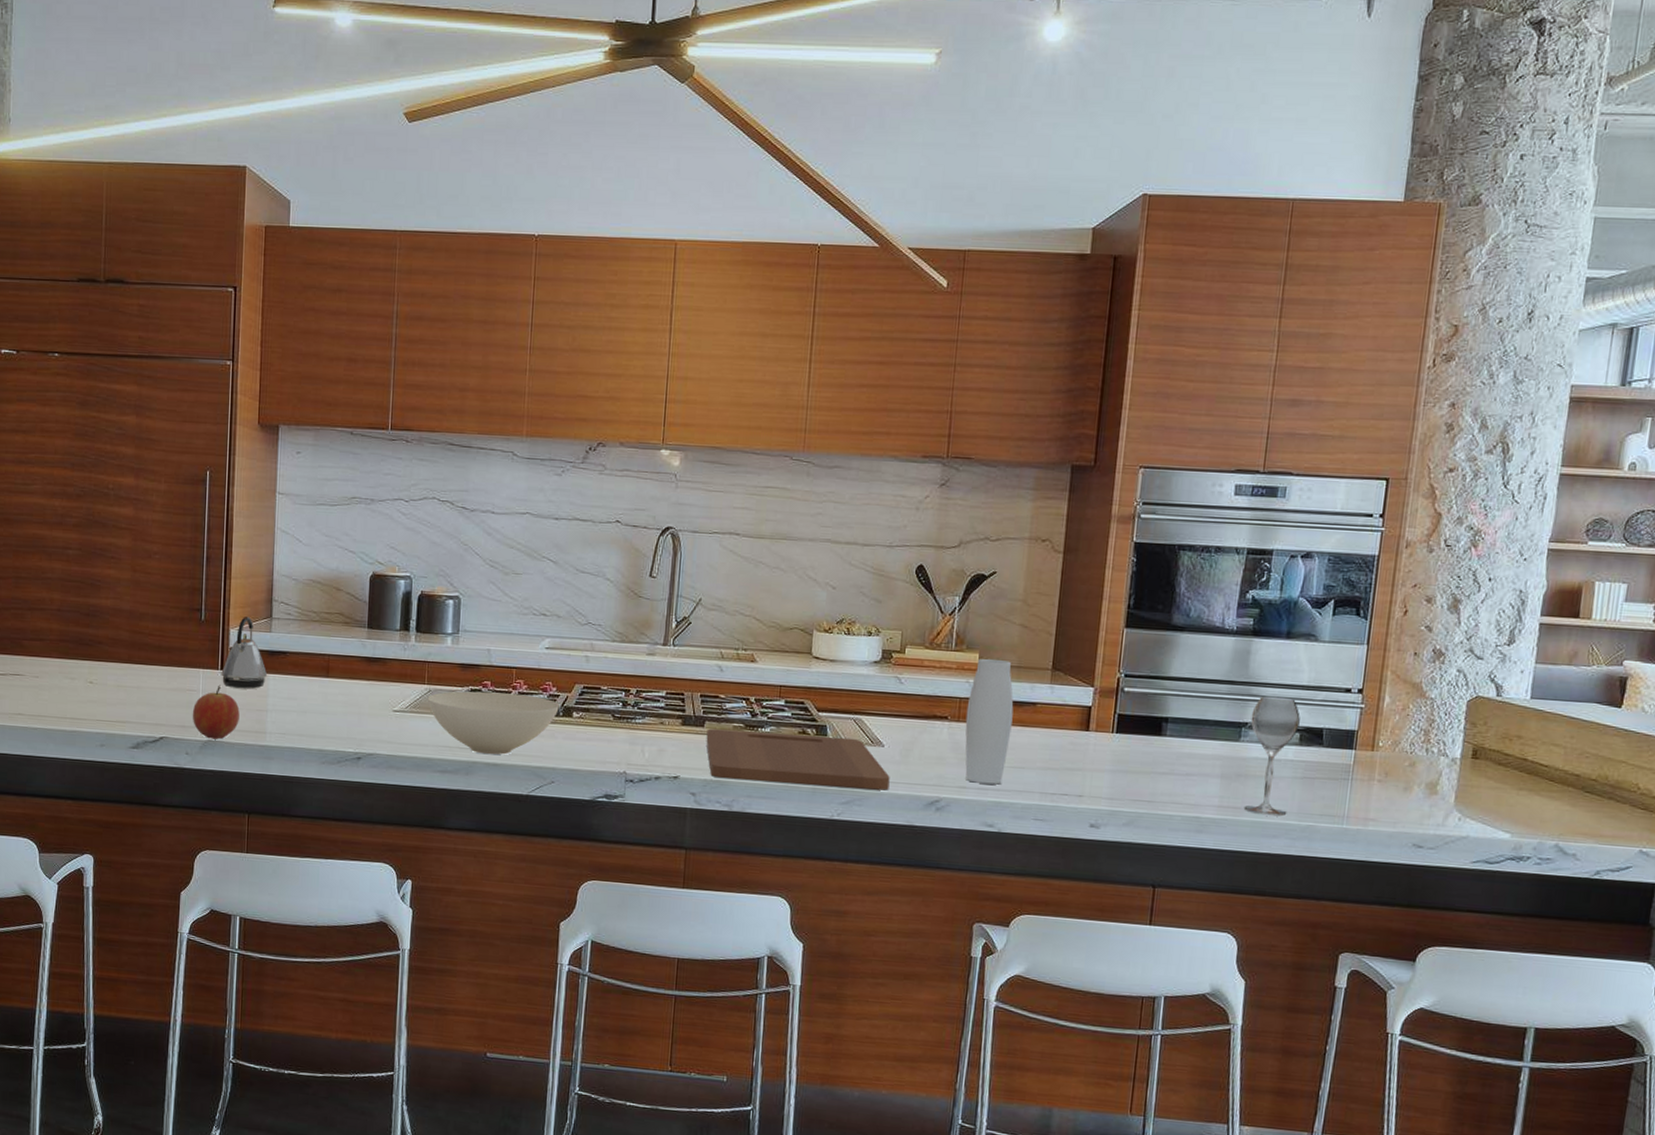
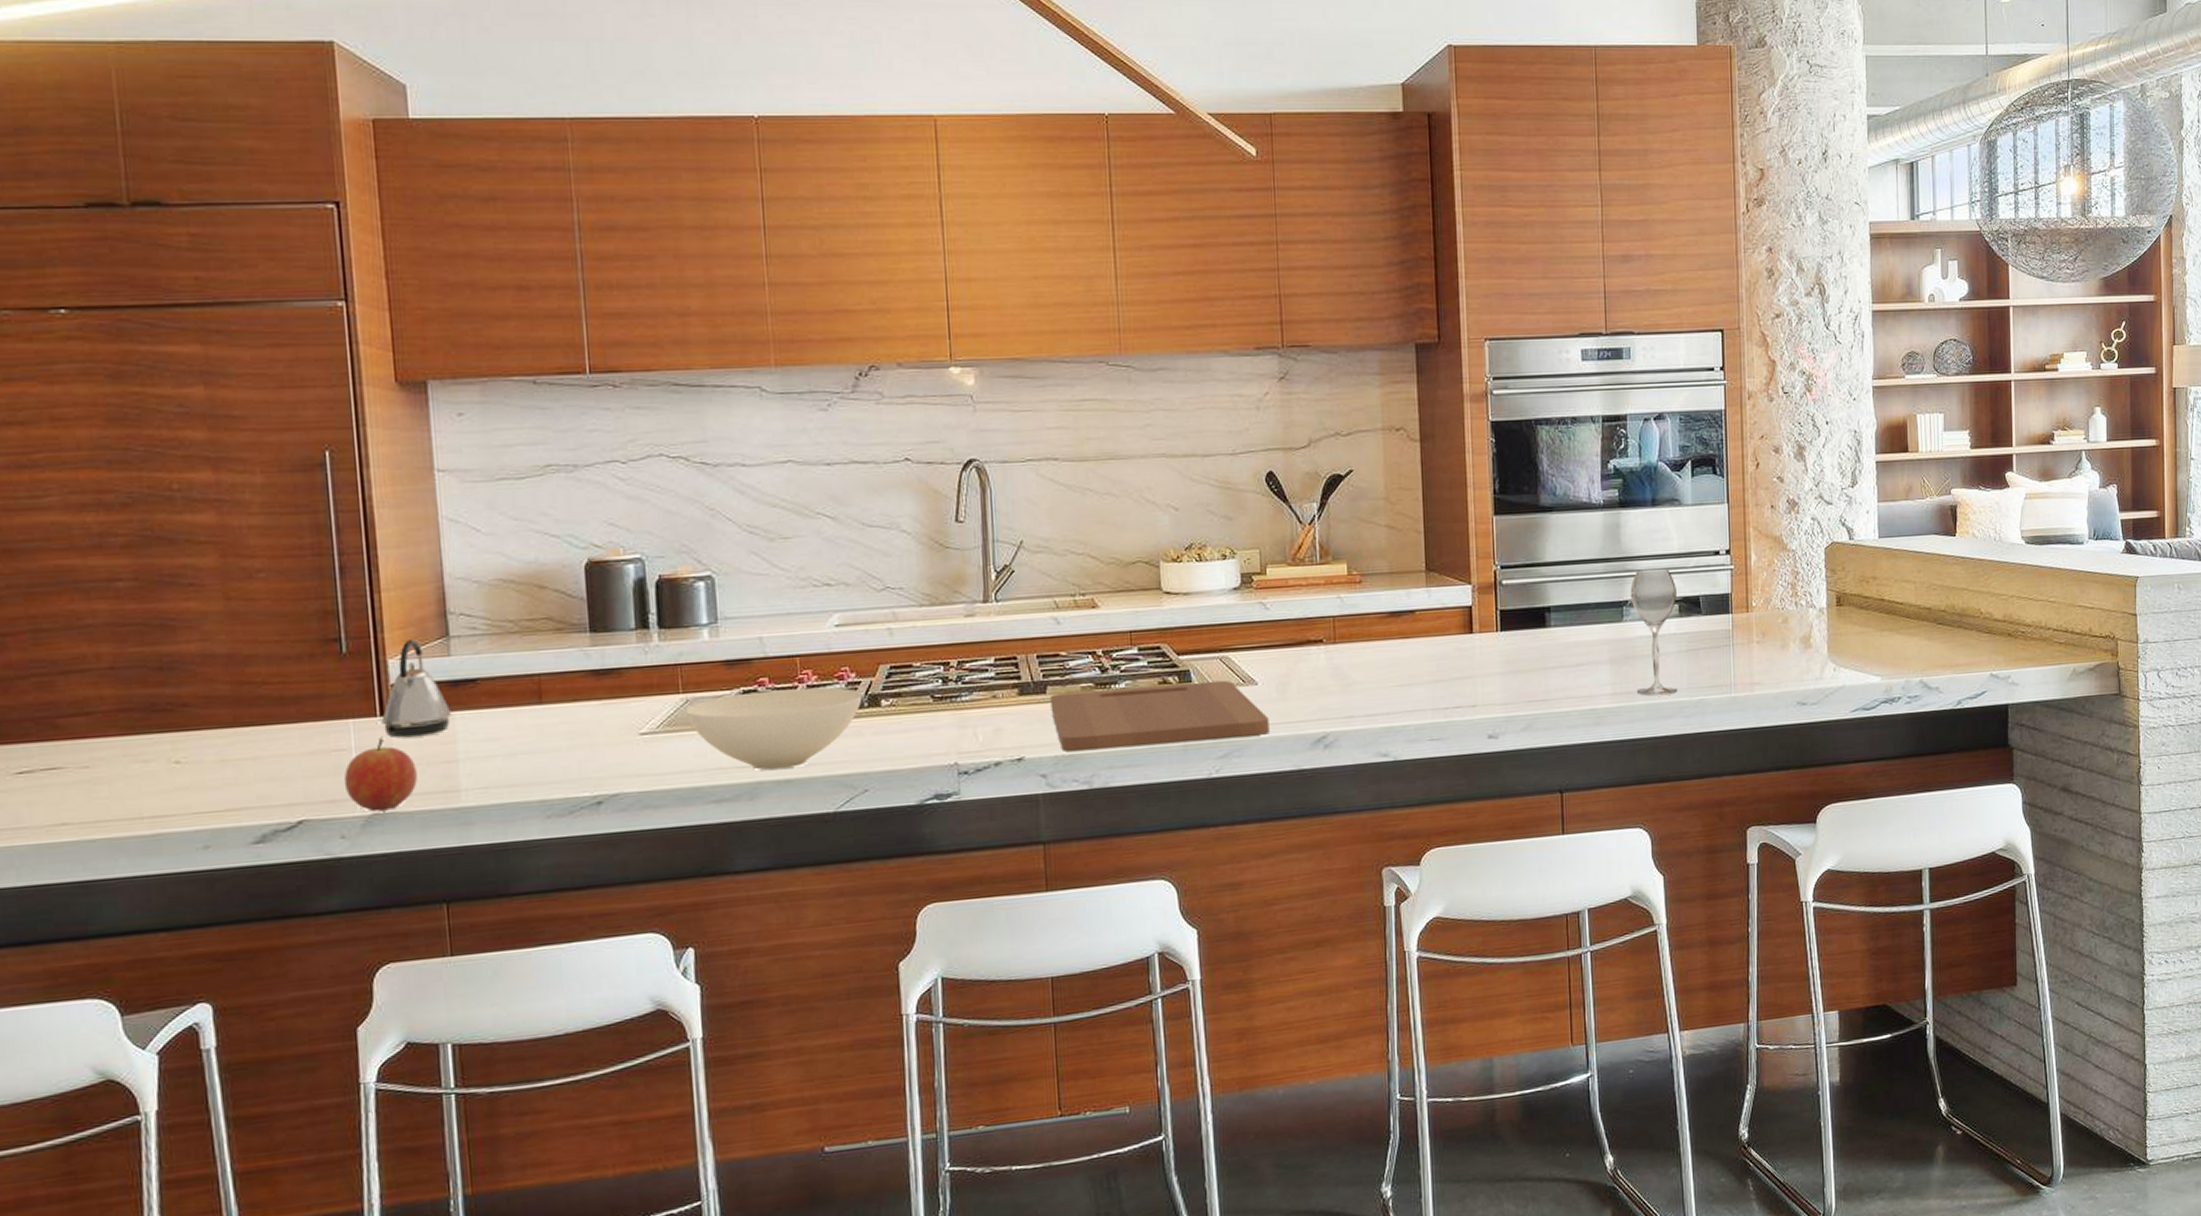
vase: present [965,658,1014,785] -> none [1342,567,1393,710]

